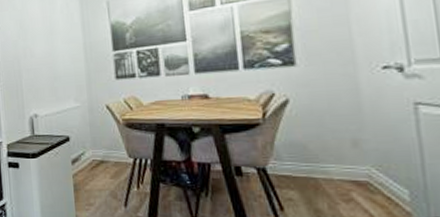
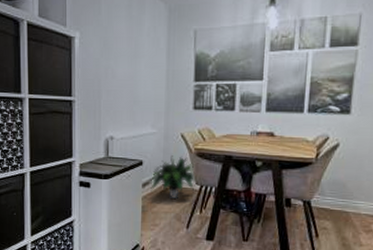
potted plant: none [81,128,130,174] -> present [150,155,197,199]

